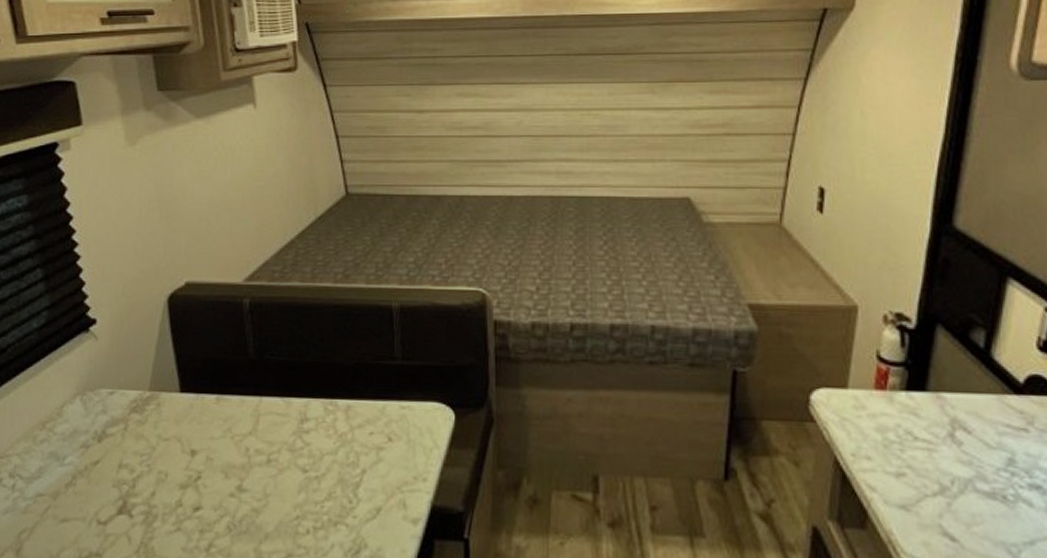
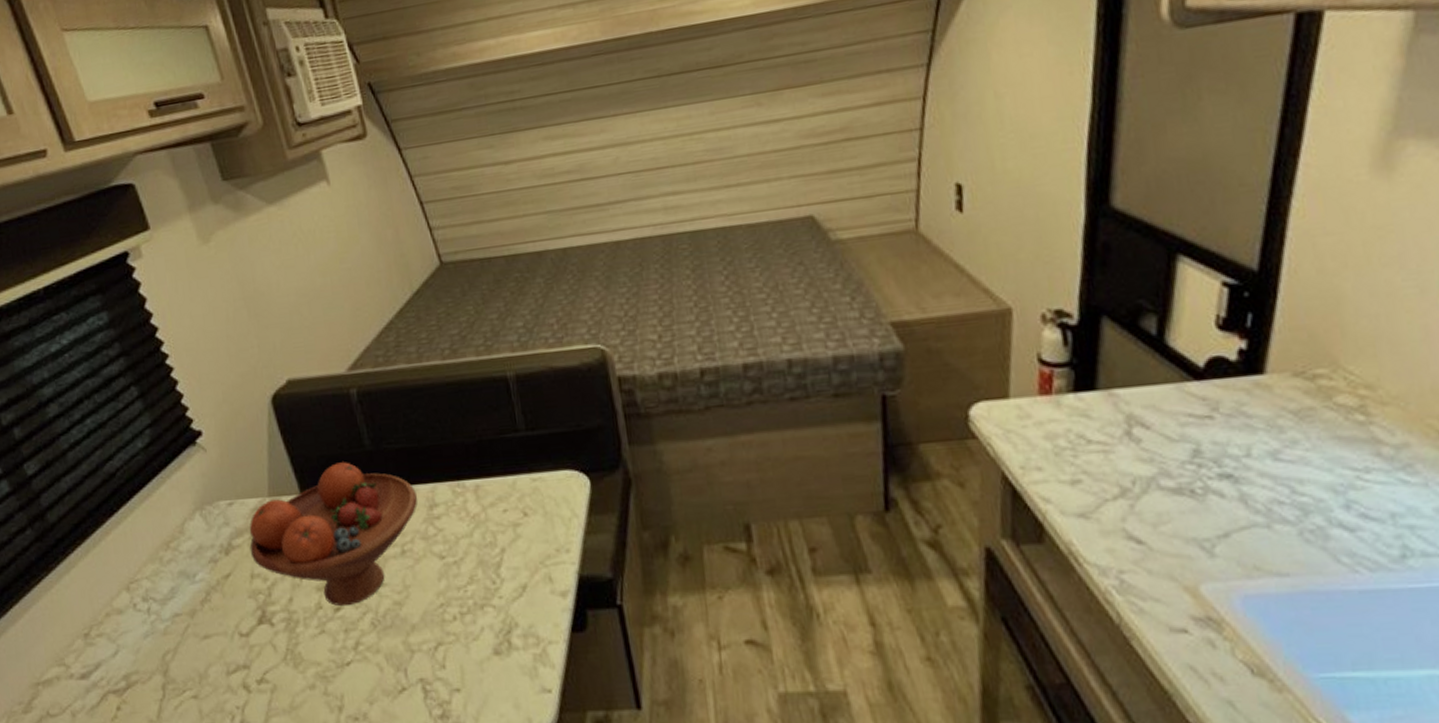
fruit bowl: none [122,367,291,507] -> present [249,462,418,607]

